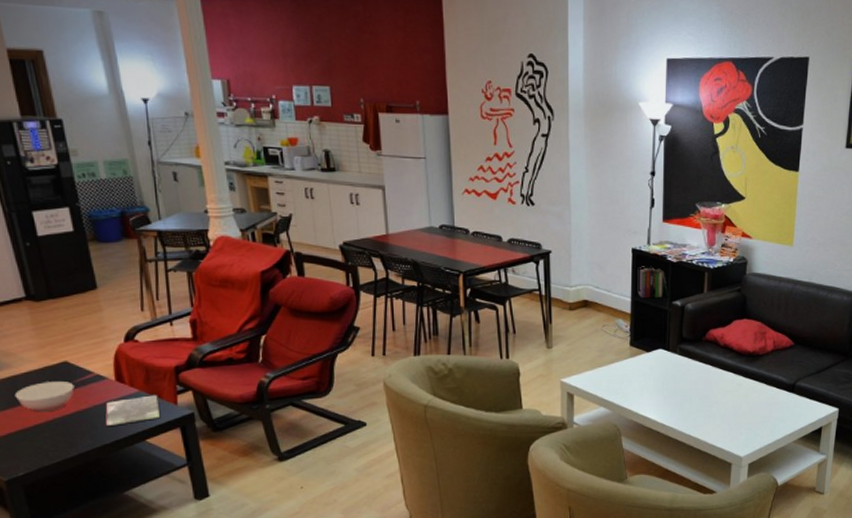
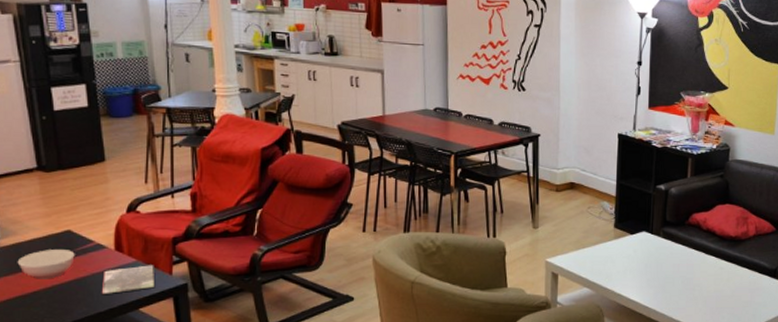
books: present [637,266,669,299] -> none [622,151,653,182]

